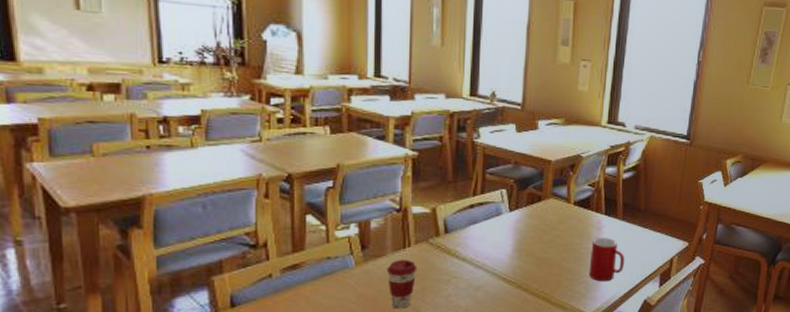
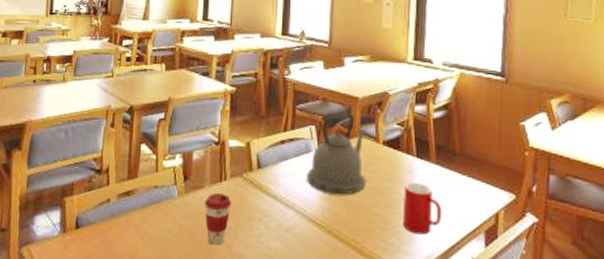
kettle: none [497,176,558,253] -> present [307,113,366,195]

